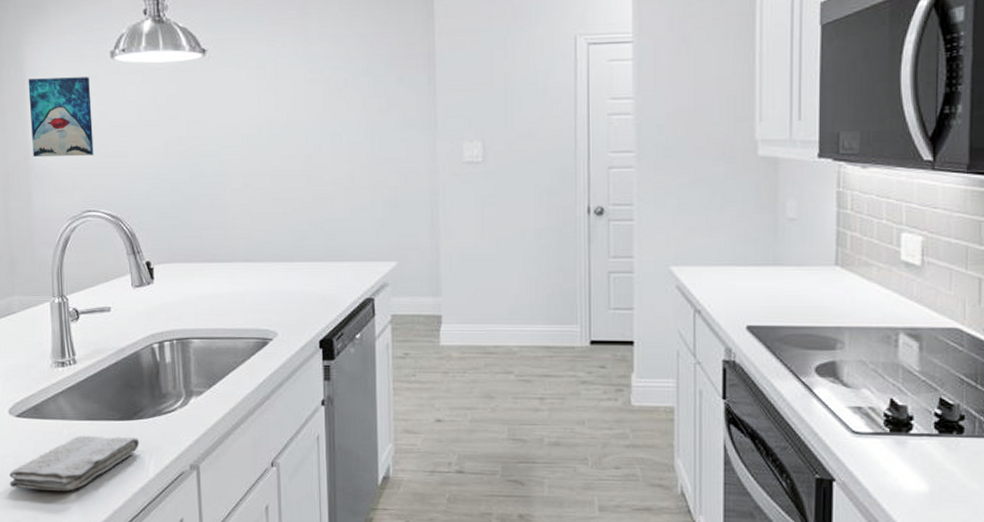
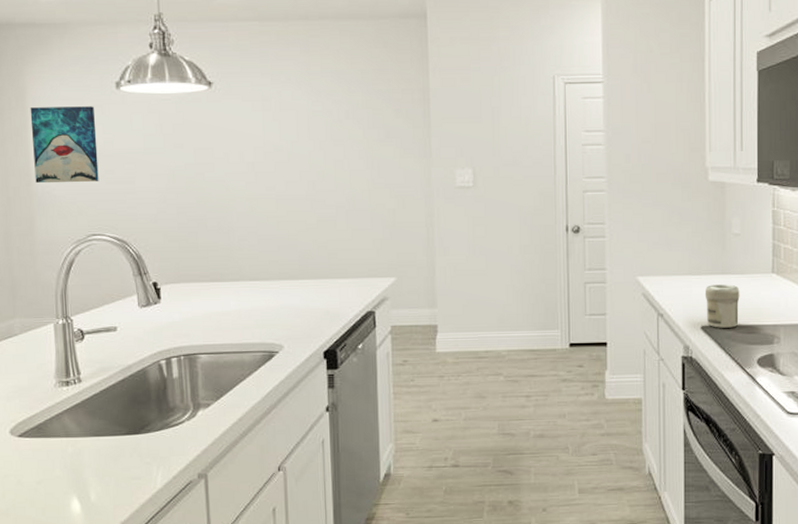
washcloth: present [9,435,140,491] -> none [10,450,147,507]
jar: none [751,278,795,329] -> present [704,284,740,328]

